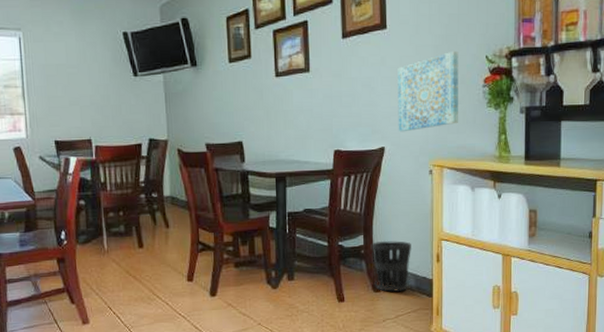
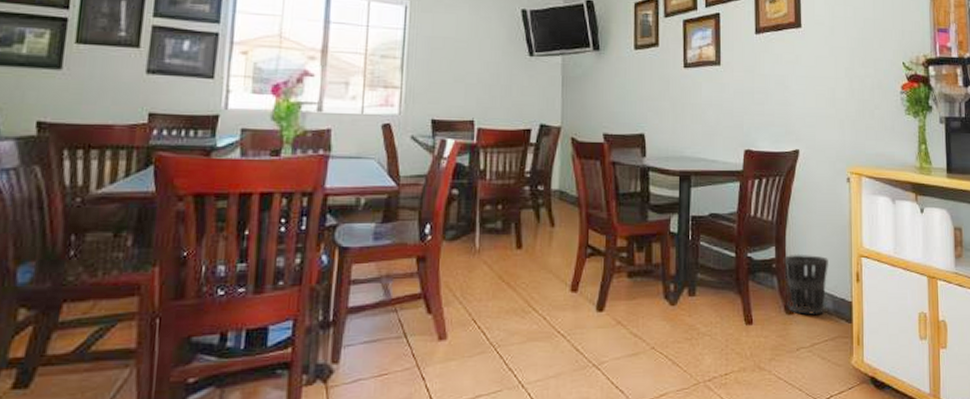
wall art: present [398,50,459,132] -> none [813,54,876,135]

